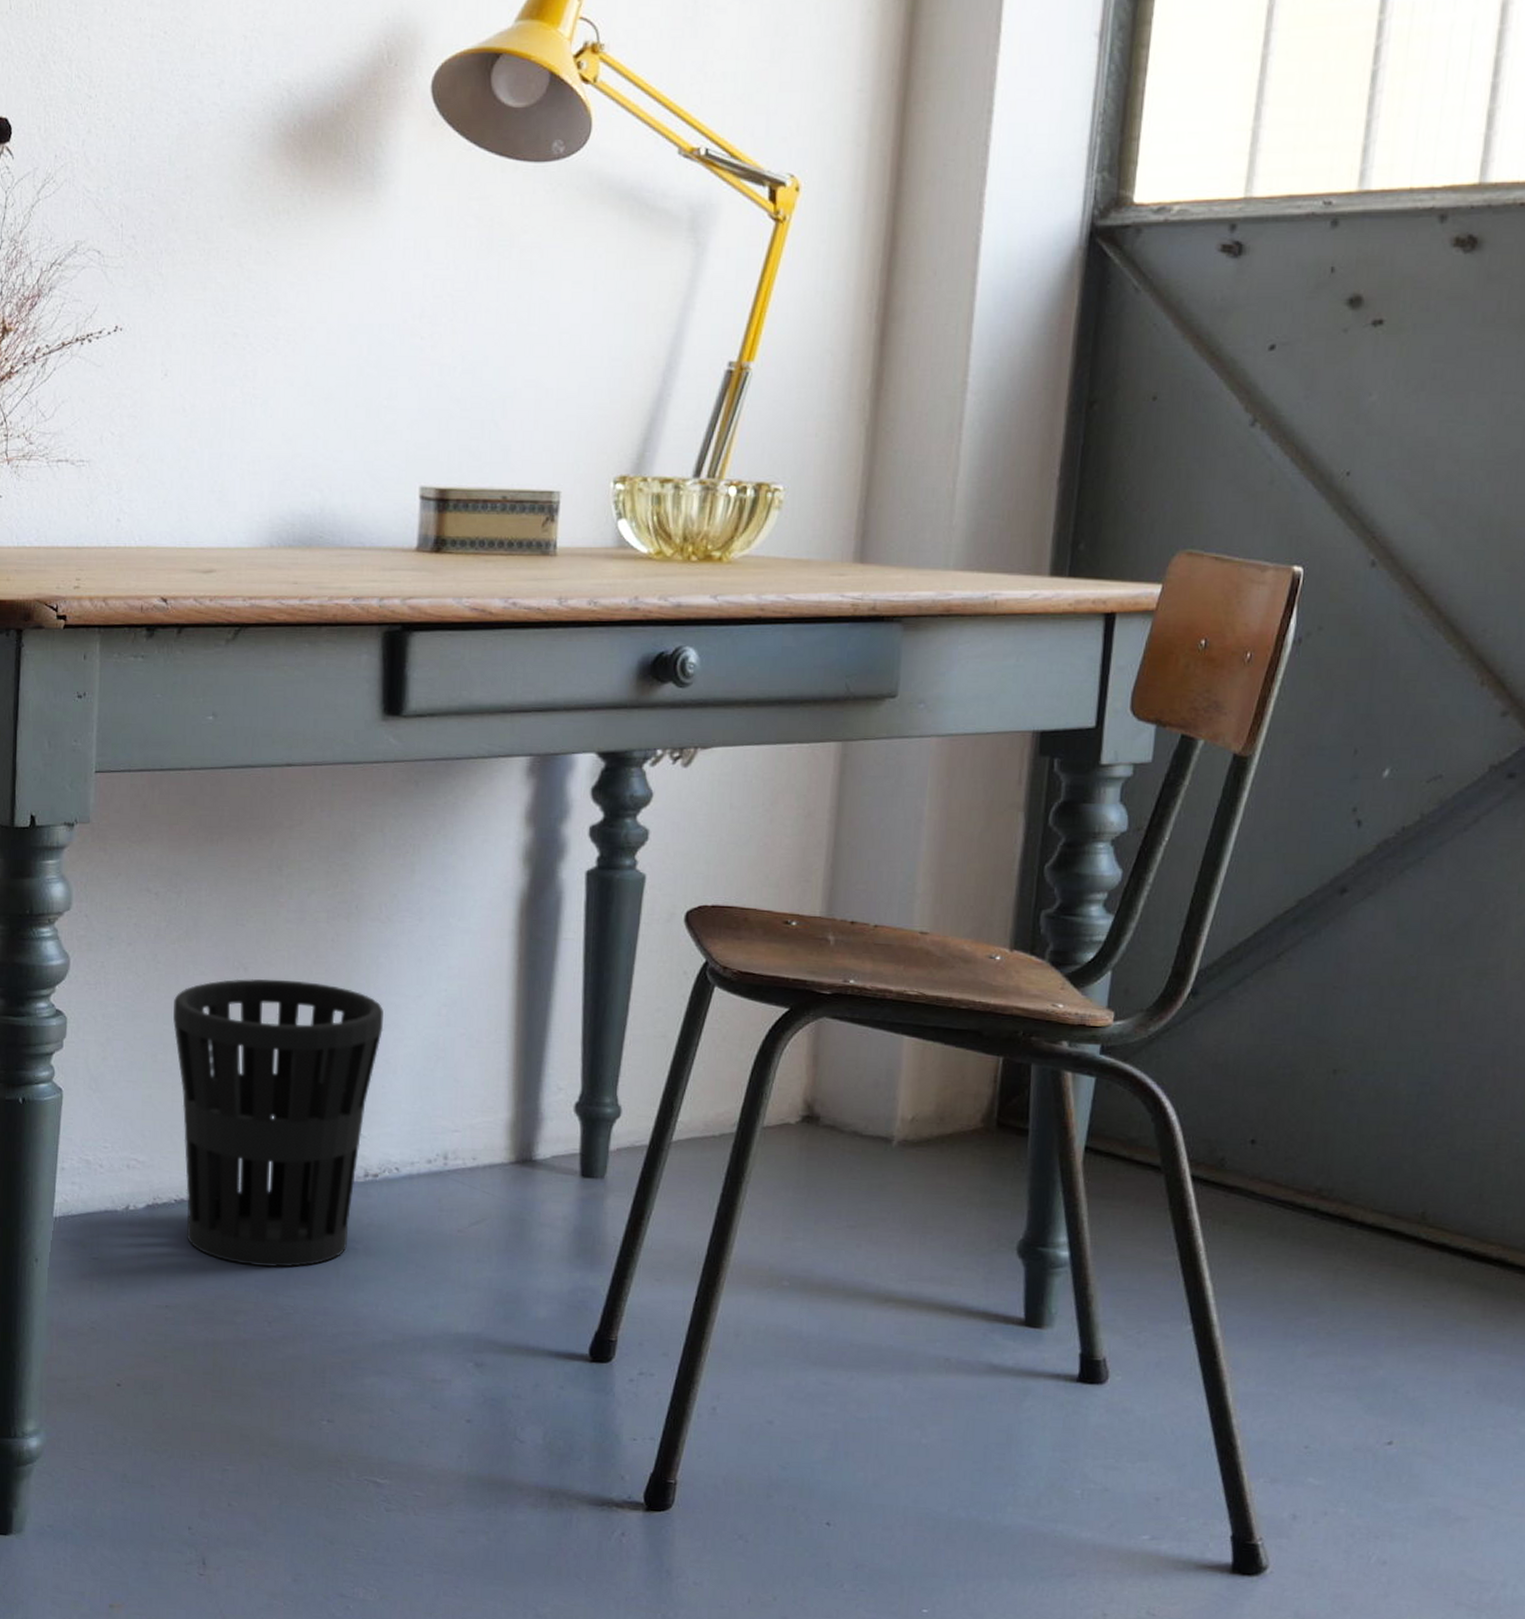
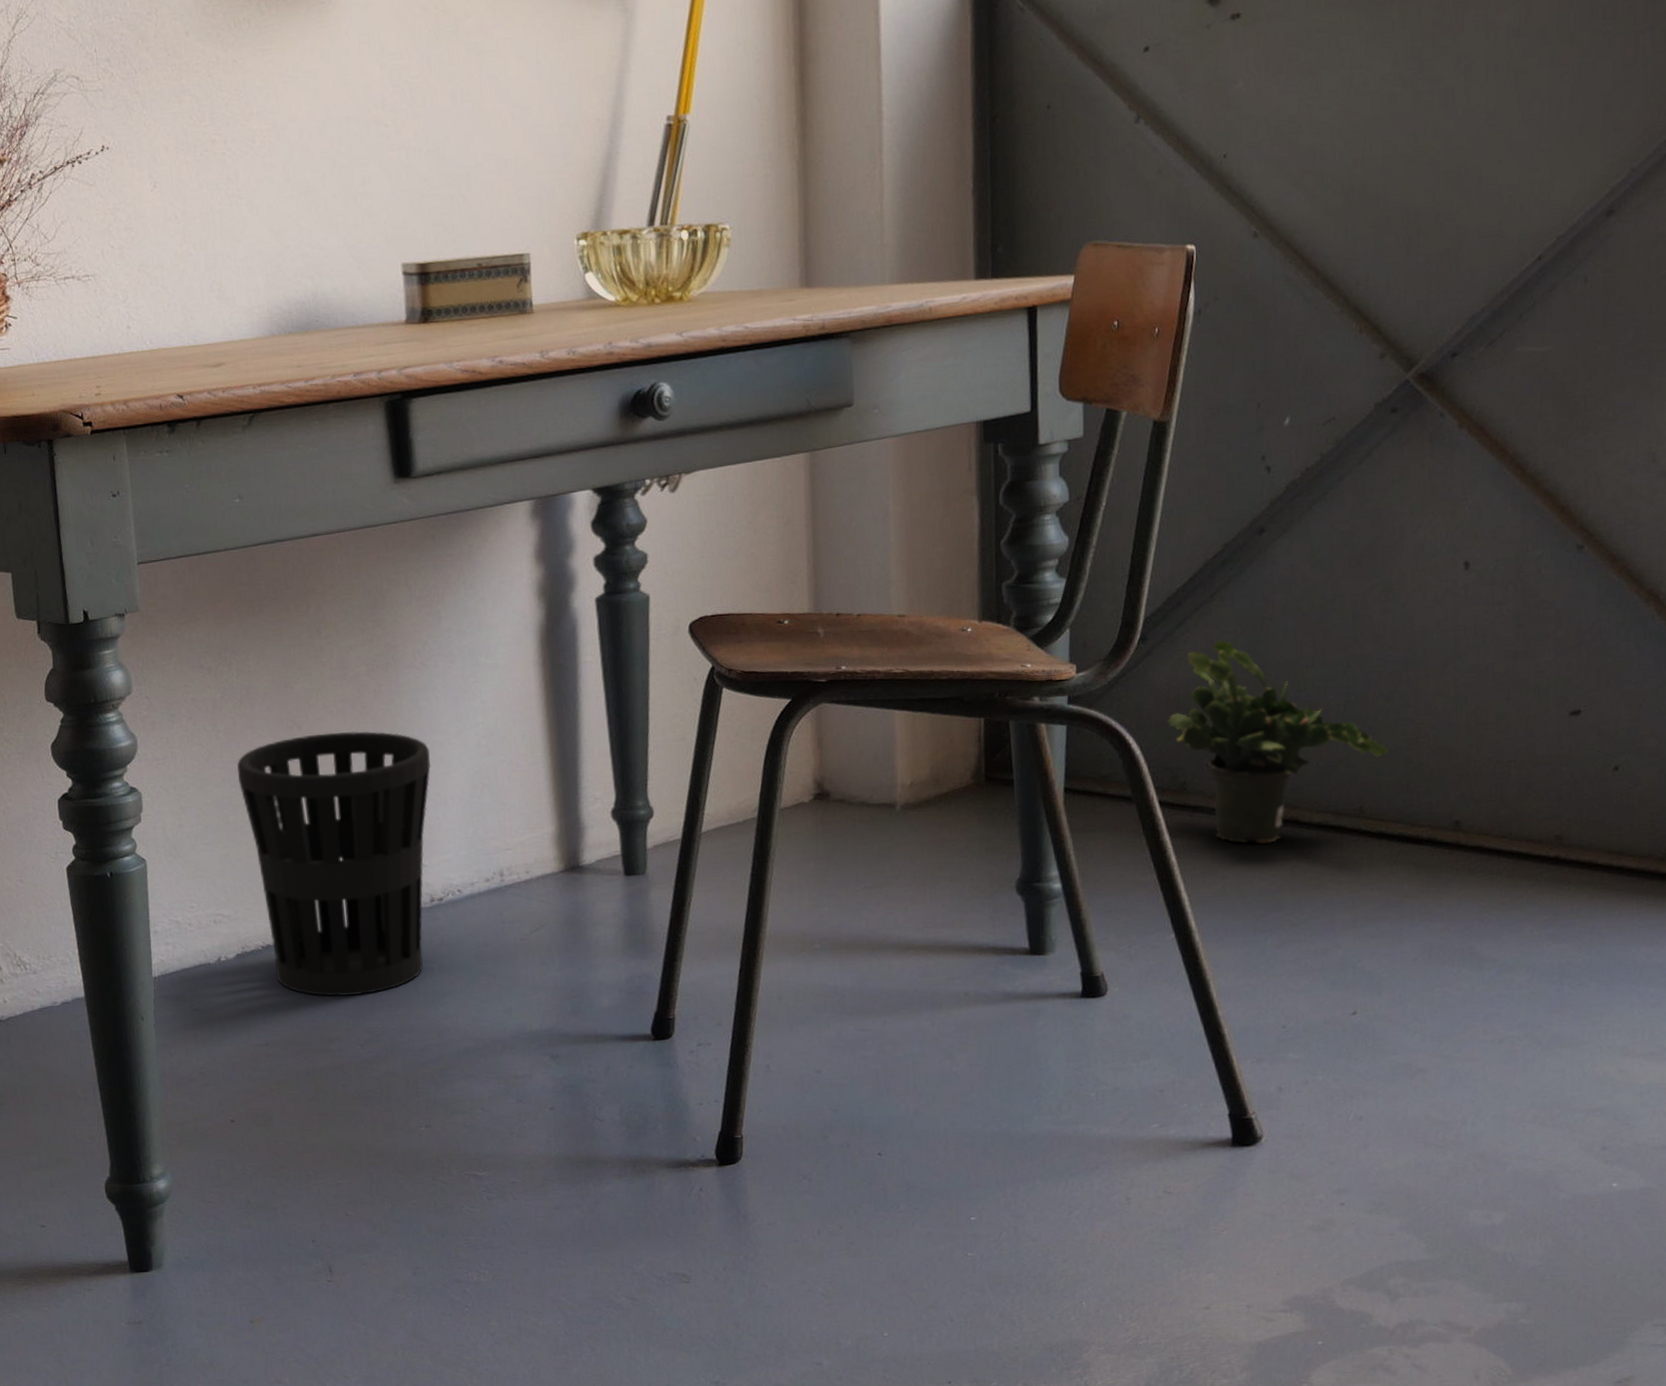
potted plant: none [1211,1005,1464,1239] -> present [1168,640,1390,844]

